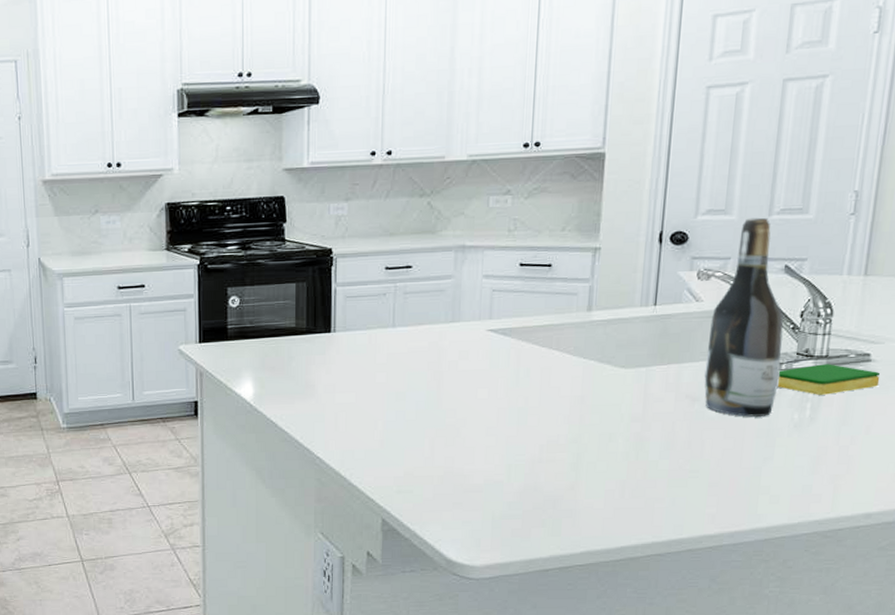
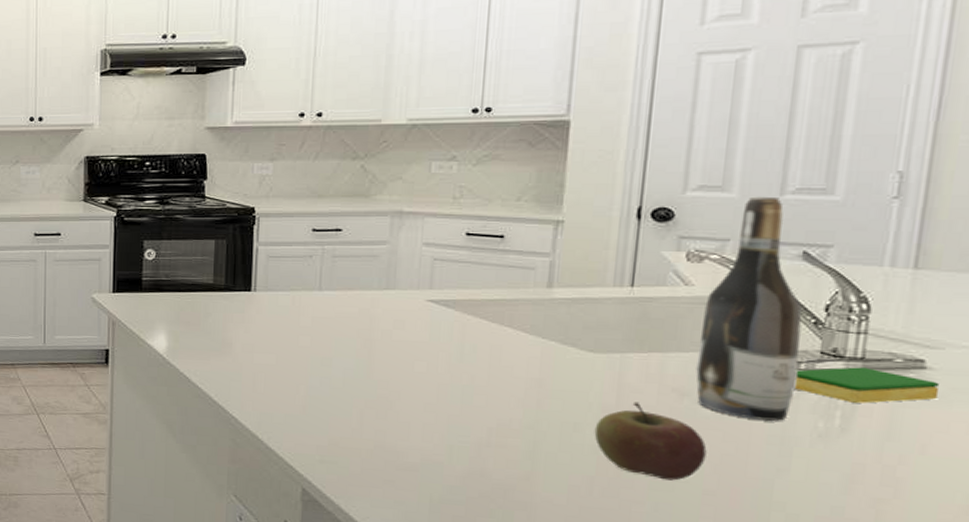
apple: none [625,410,712,477] -> present [594,402,707,481]

